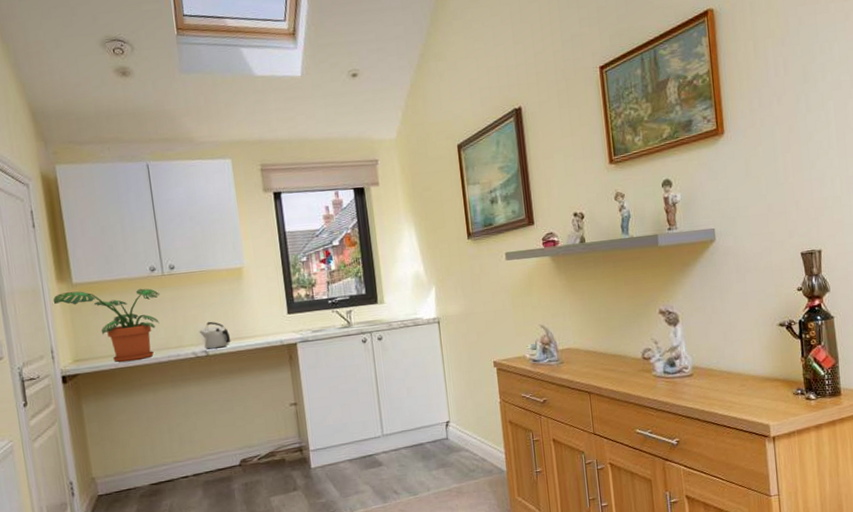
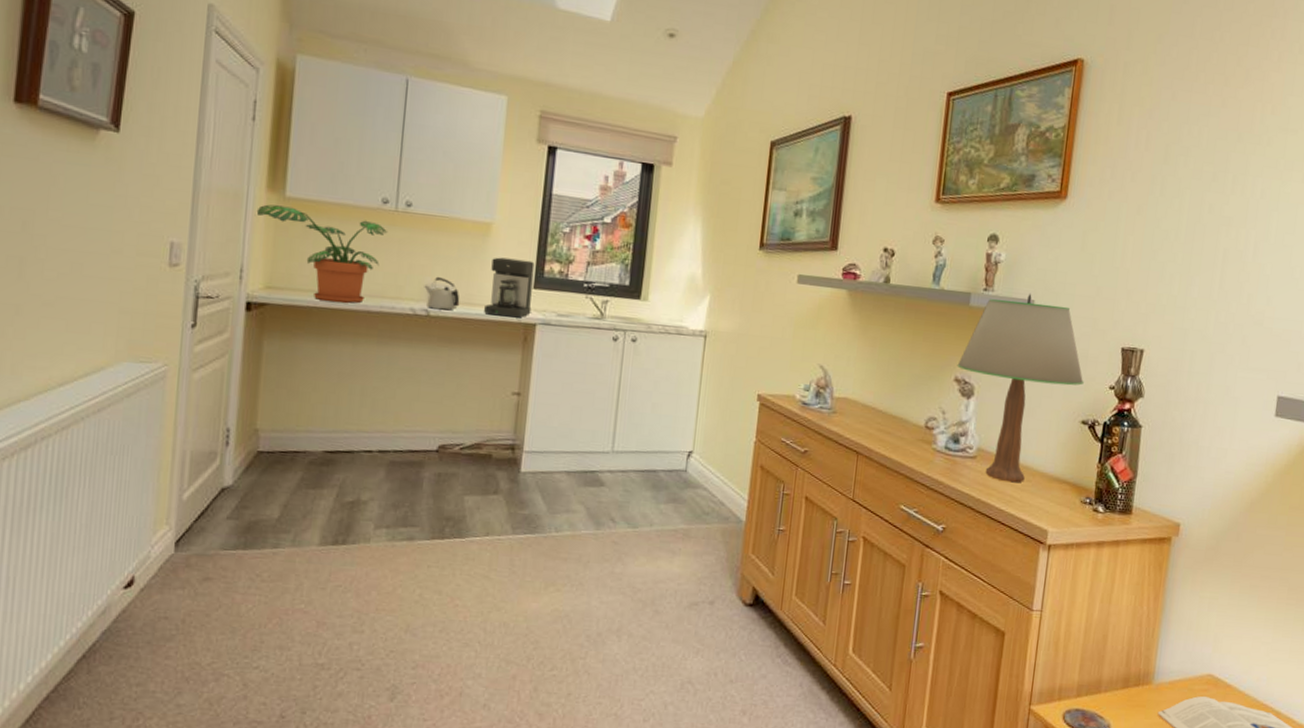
coffee maker: none [249,291,291,344] -> present [484,257,535,318]
table lamp: none [659,223,774,391] -> present [957,293,1084,483]

